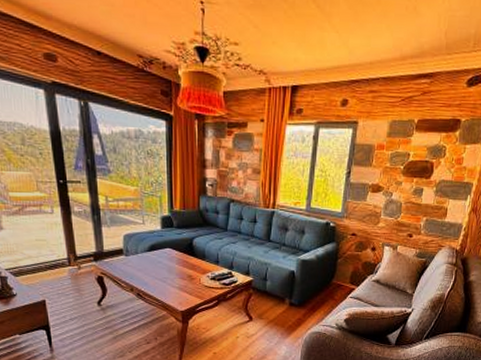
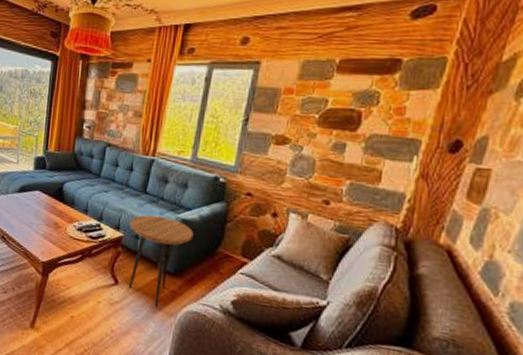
side table: none [258,259,312,334] -> present [128,215,194,308]

